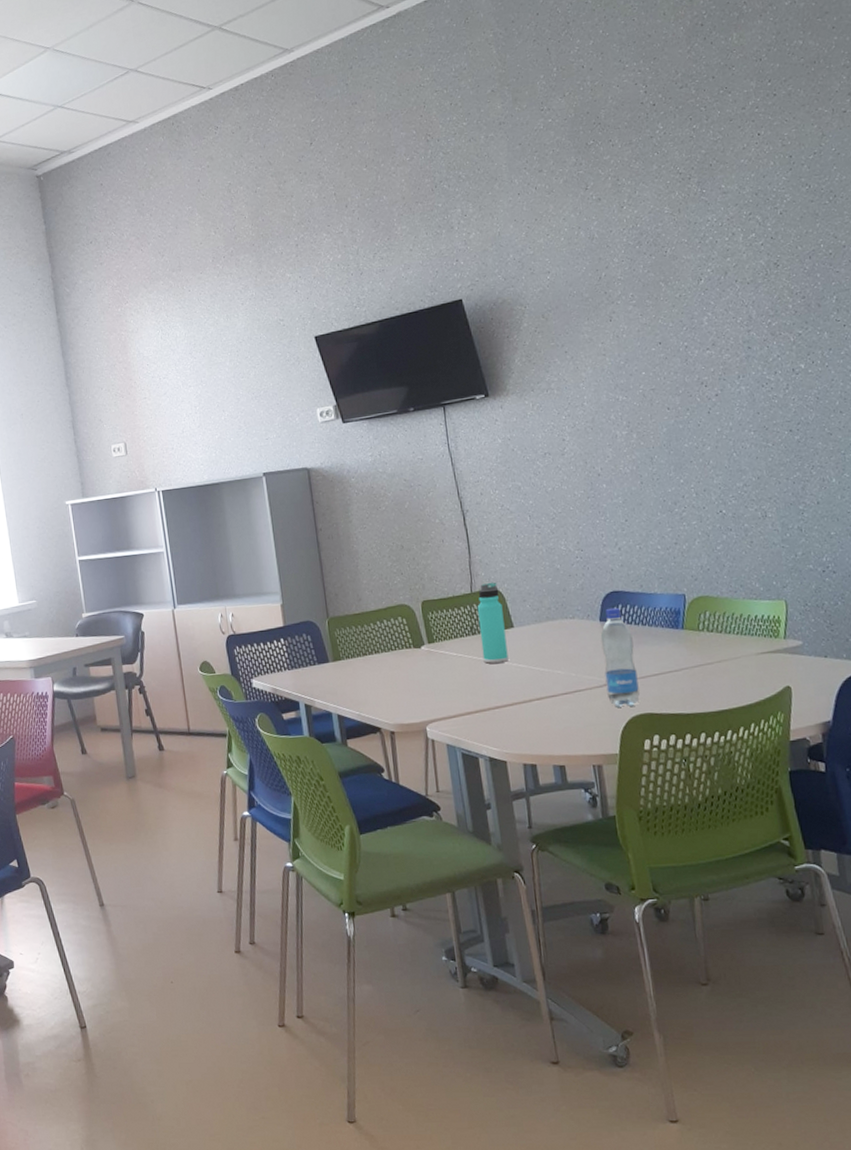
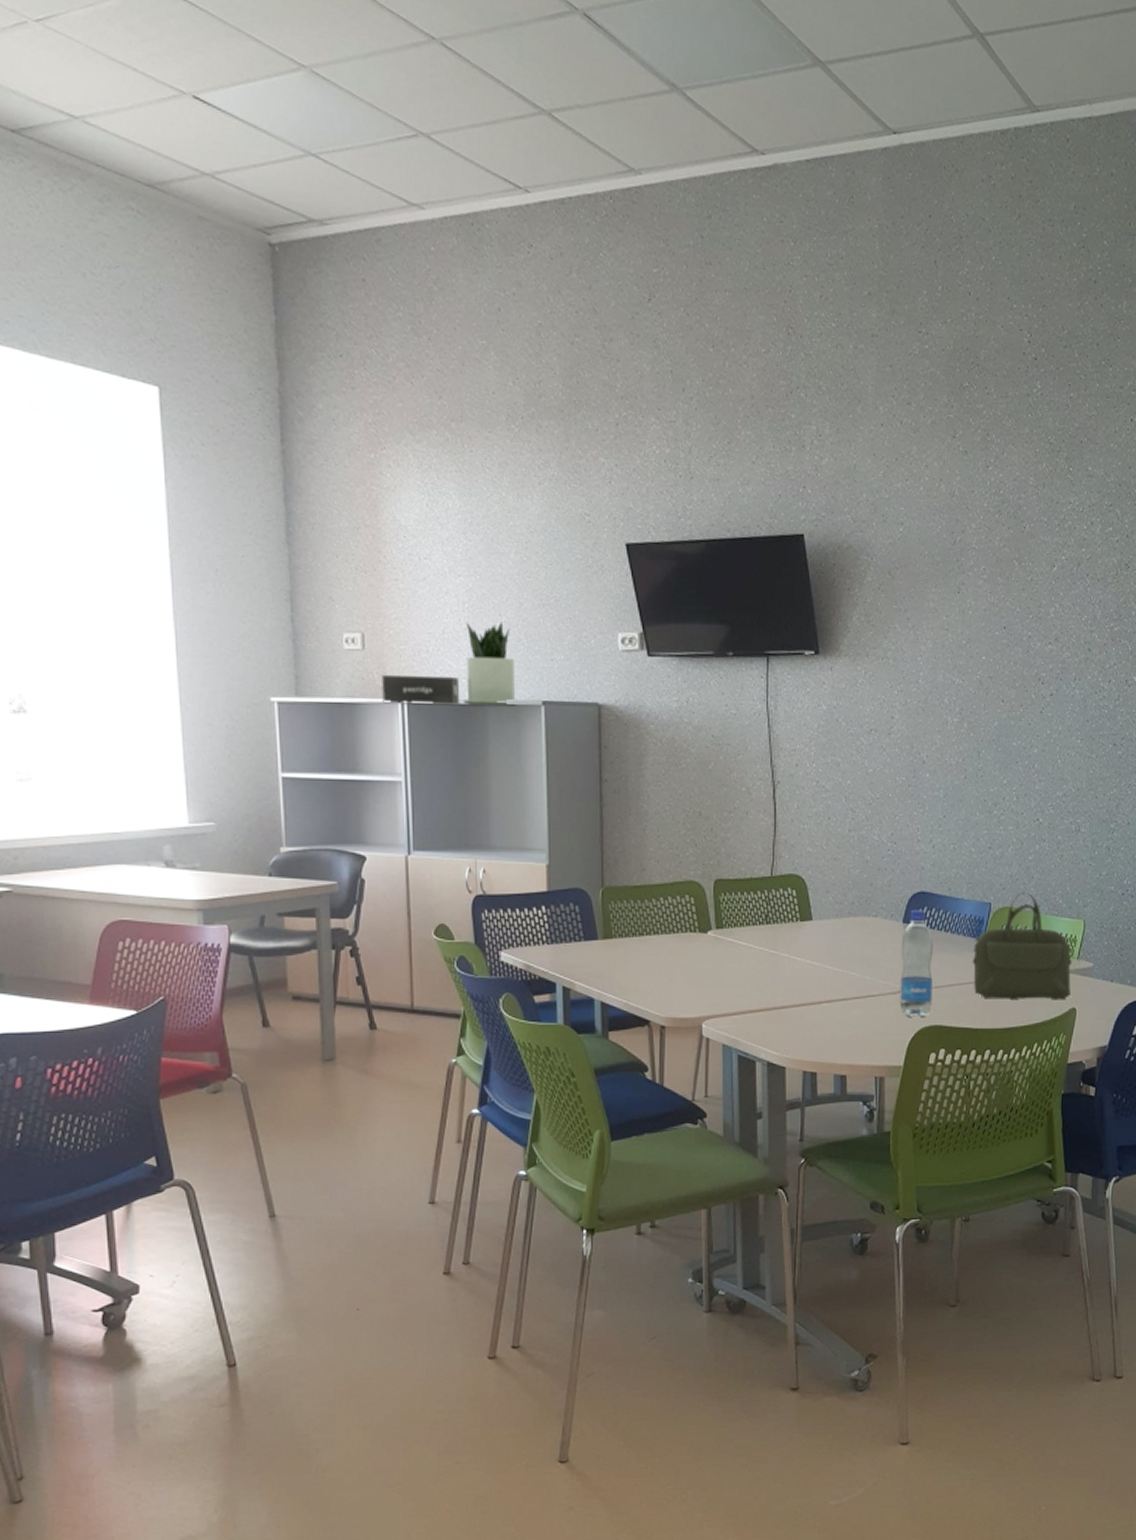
box: none [142,464,201,494] -> present [382,675,460,706]
planter: none [198,416,244,486] -> present [463,621,518,707]
thermos bottle: present [477,582,509,664] -> none [775,866,803,958]
handbag: none [673,580,783,684] -> present [972,891,1072,1000]

